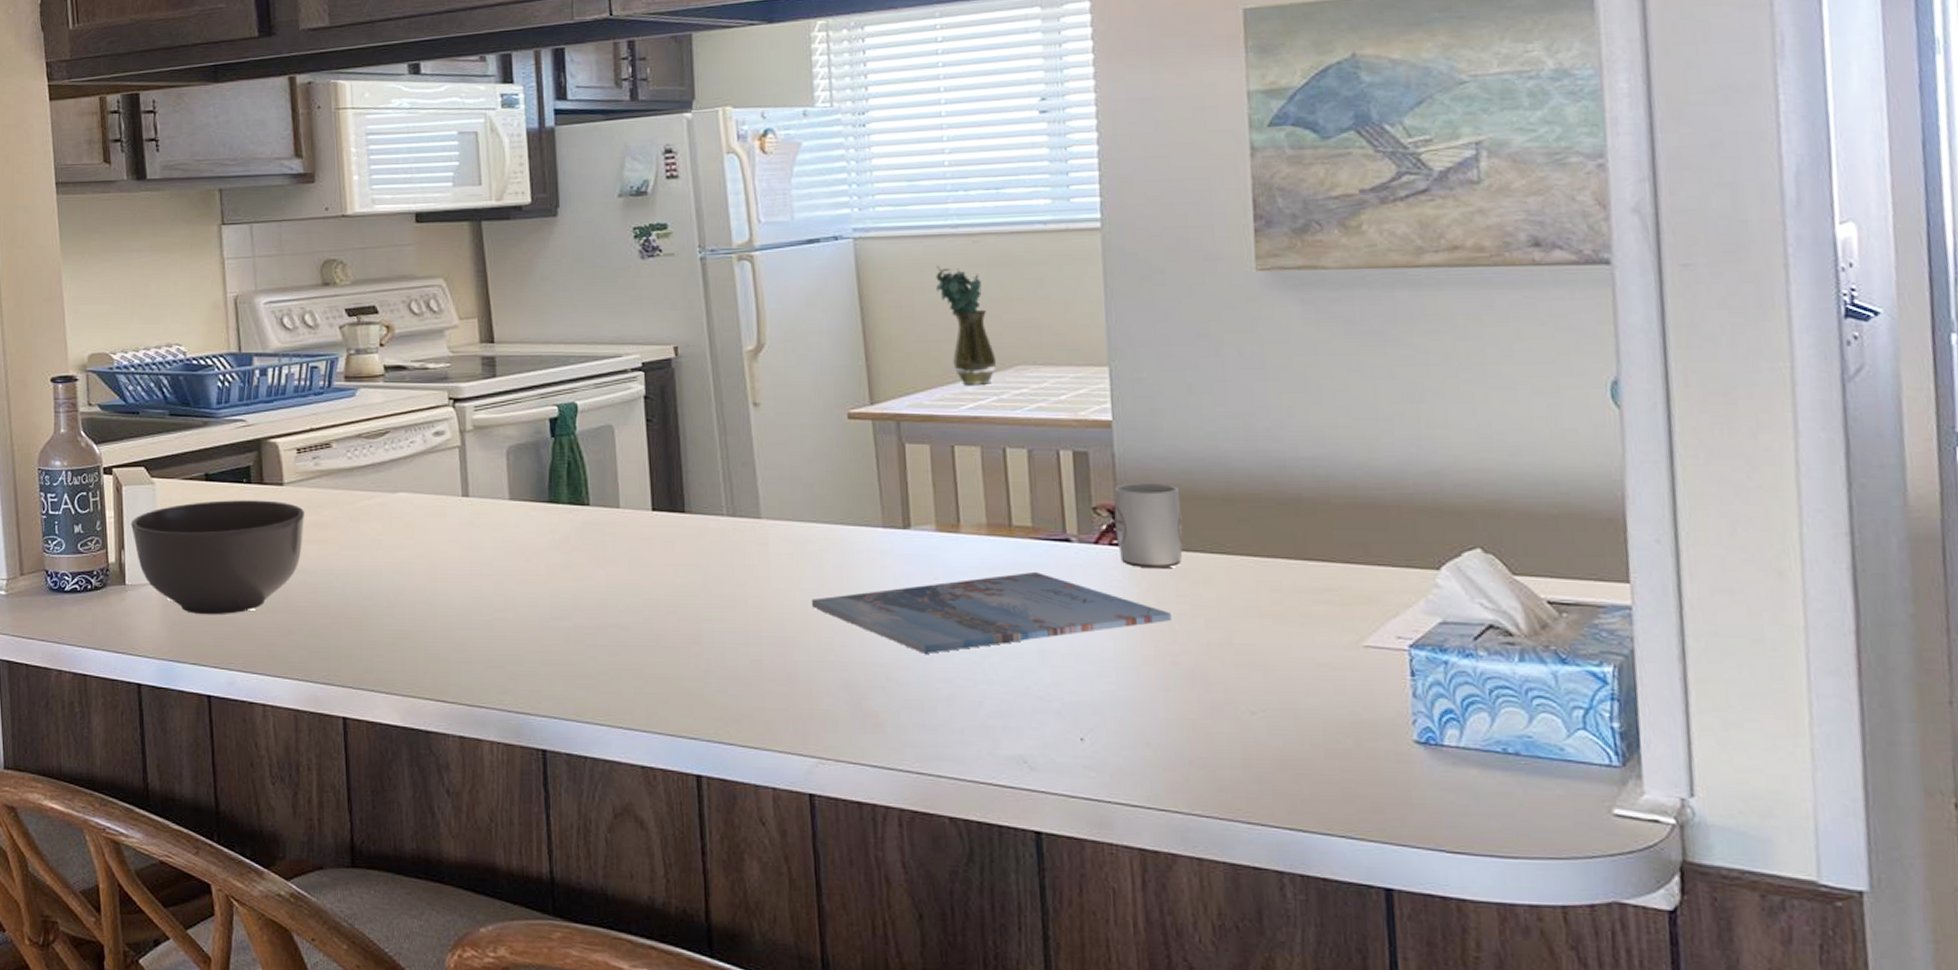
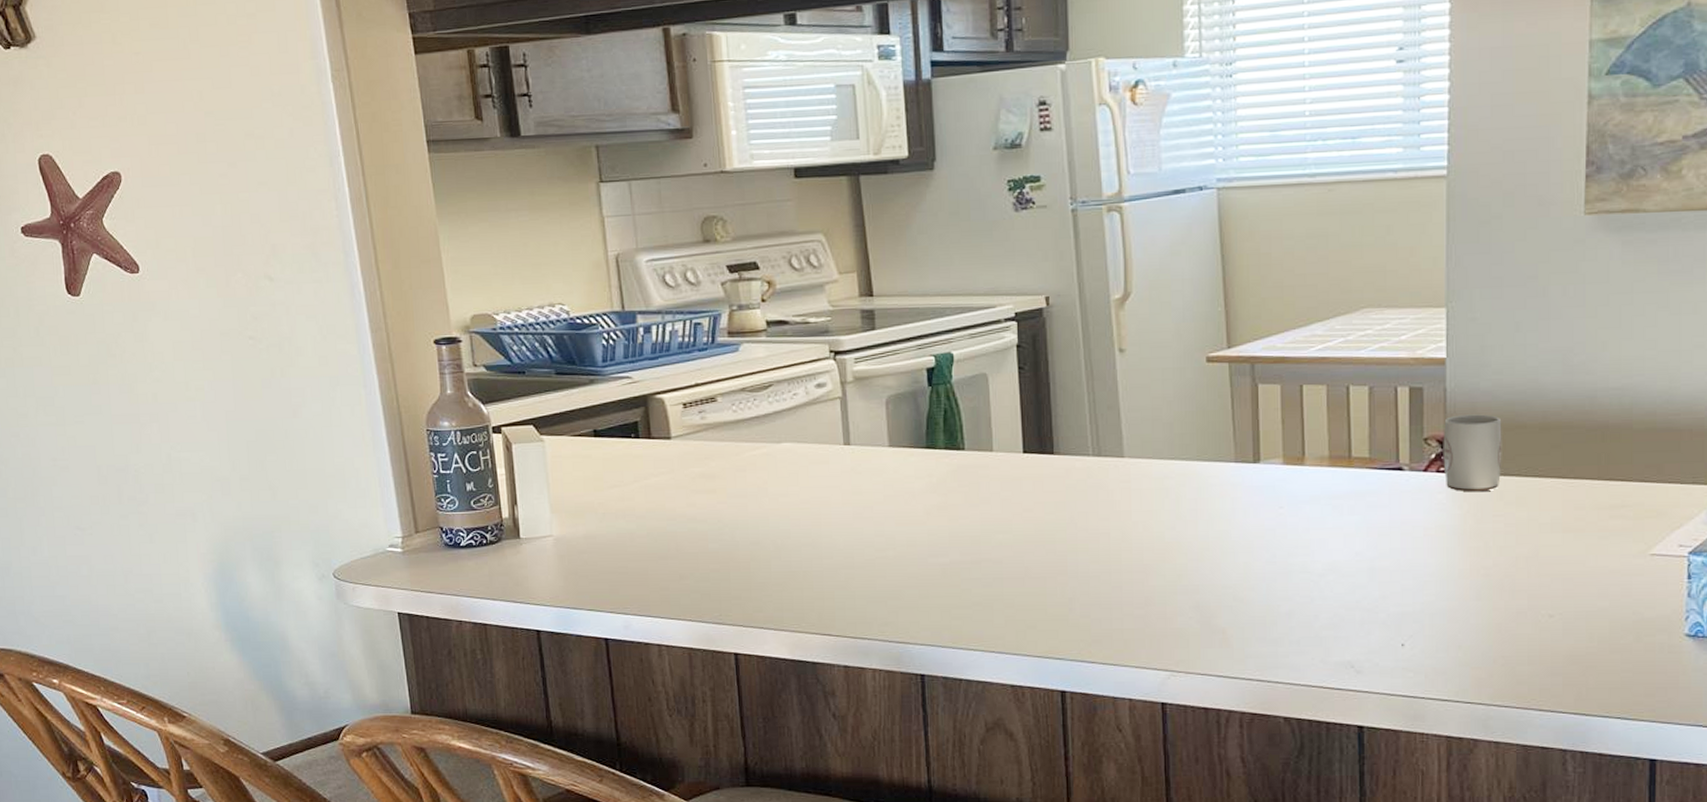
bowl: present [130,500,305,615] -> none [522,454,693,564]
magazine: present [811,571,1171,654] -> none [1168,498,1487,575]
vase: present [936,265,997,385] -> none [1293,213,1345,328]

